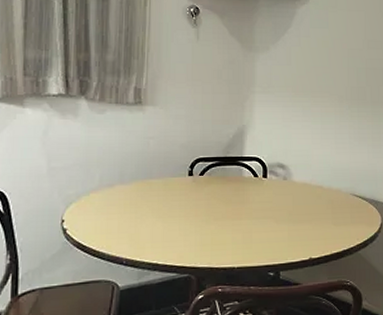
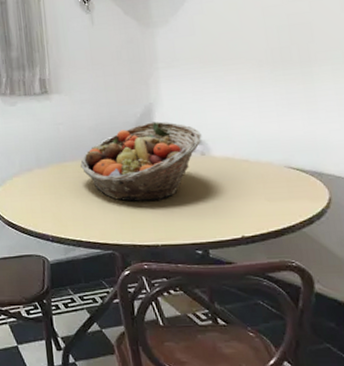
fruit basket: none [167,144,286,224] -> present [80,121,202,202]

